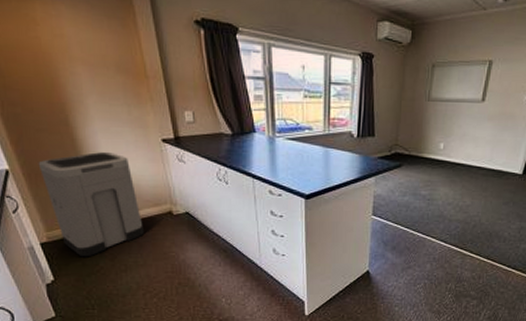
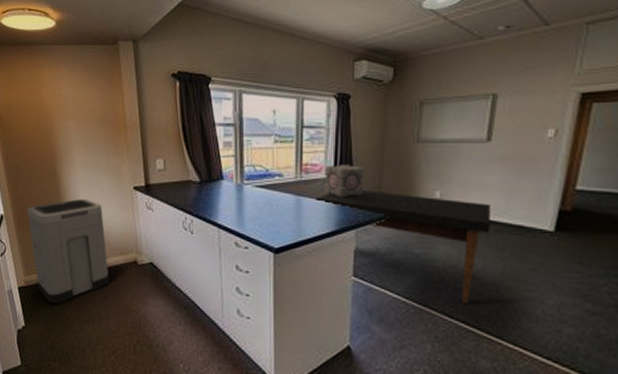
dining table: none [342,143,480,233] -> present [316,190,490,305]
decorative cube: none [349,119,384,149] -> present [324,165,365,198]

